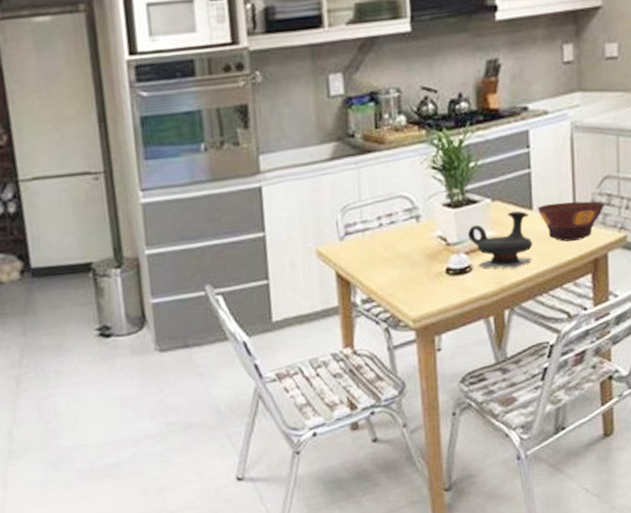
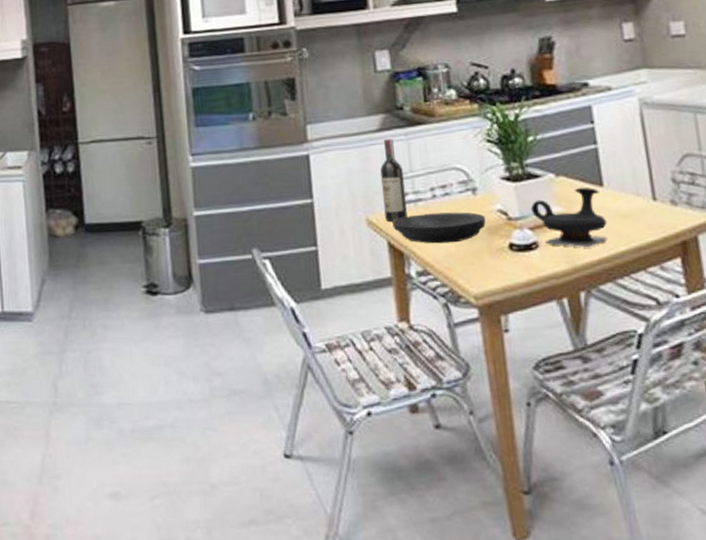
wine bottle: none [331,168,355,252] -> present [380,139,407,222]
plate: none [341,239,427,272] -> present [392,212,486,244]
bowl: present [538,201,604,242] -> none [609,179,688,221]

